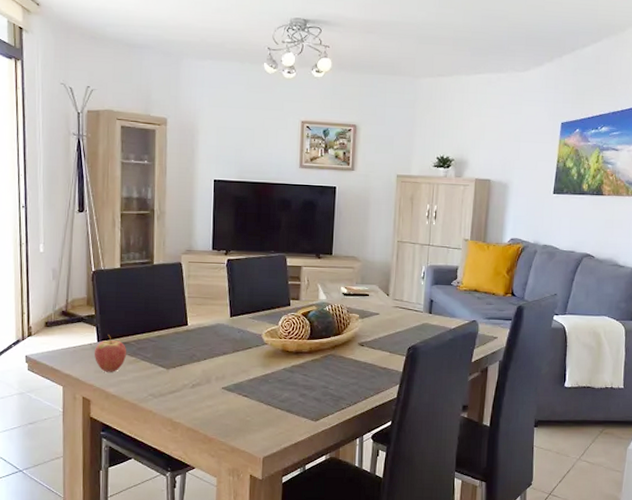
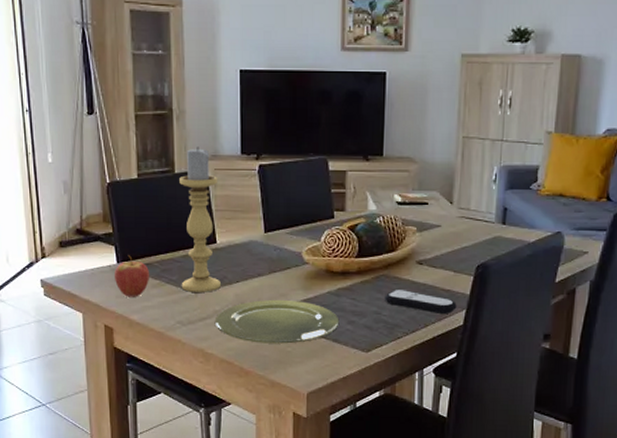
candle holder: none [154,242,192,368] -> present [179,146,221,292]
plate: none [184,374,293,414] -> present [216,299,340,344]
remote control: none [331,366,392,388] -> present [384,288,457,314]

